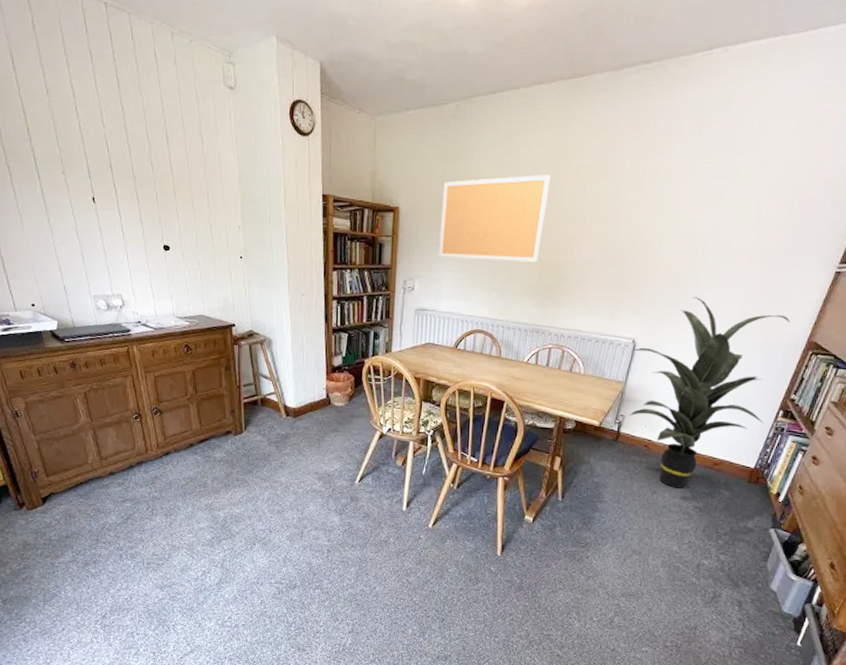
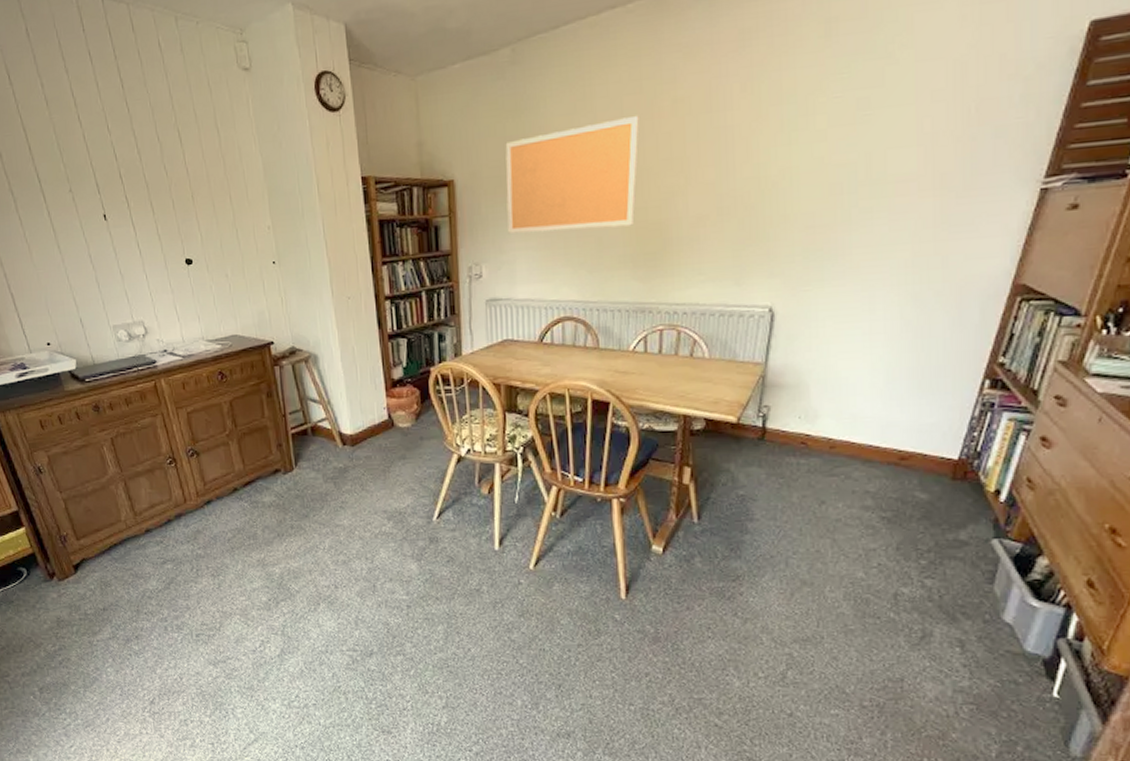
indoor plant: present [629,297,791,488] -> none [771,244,985,495]

